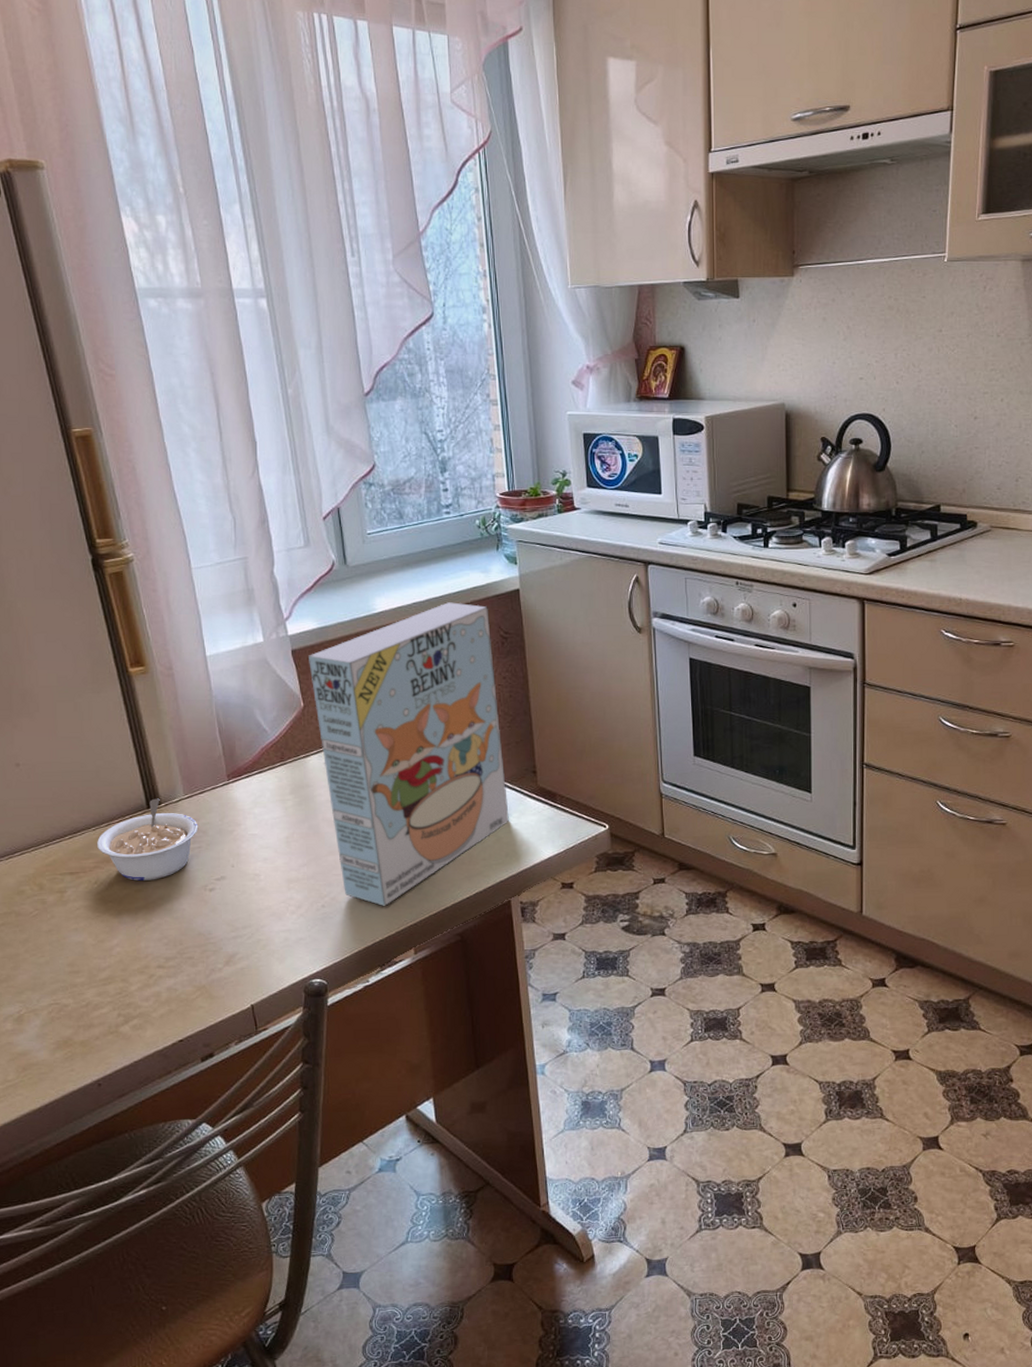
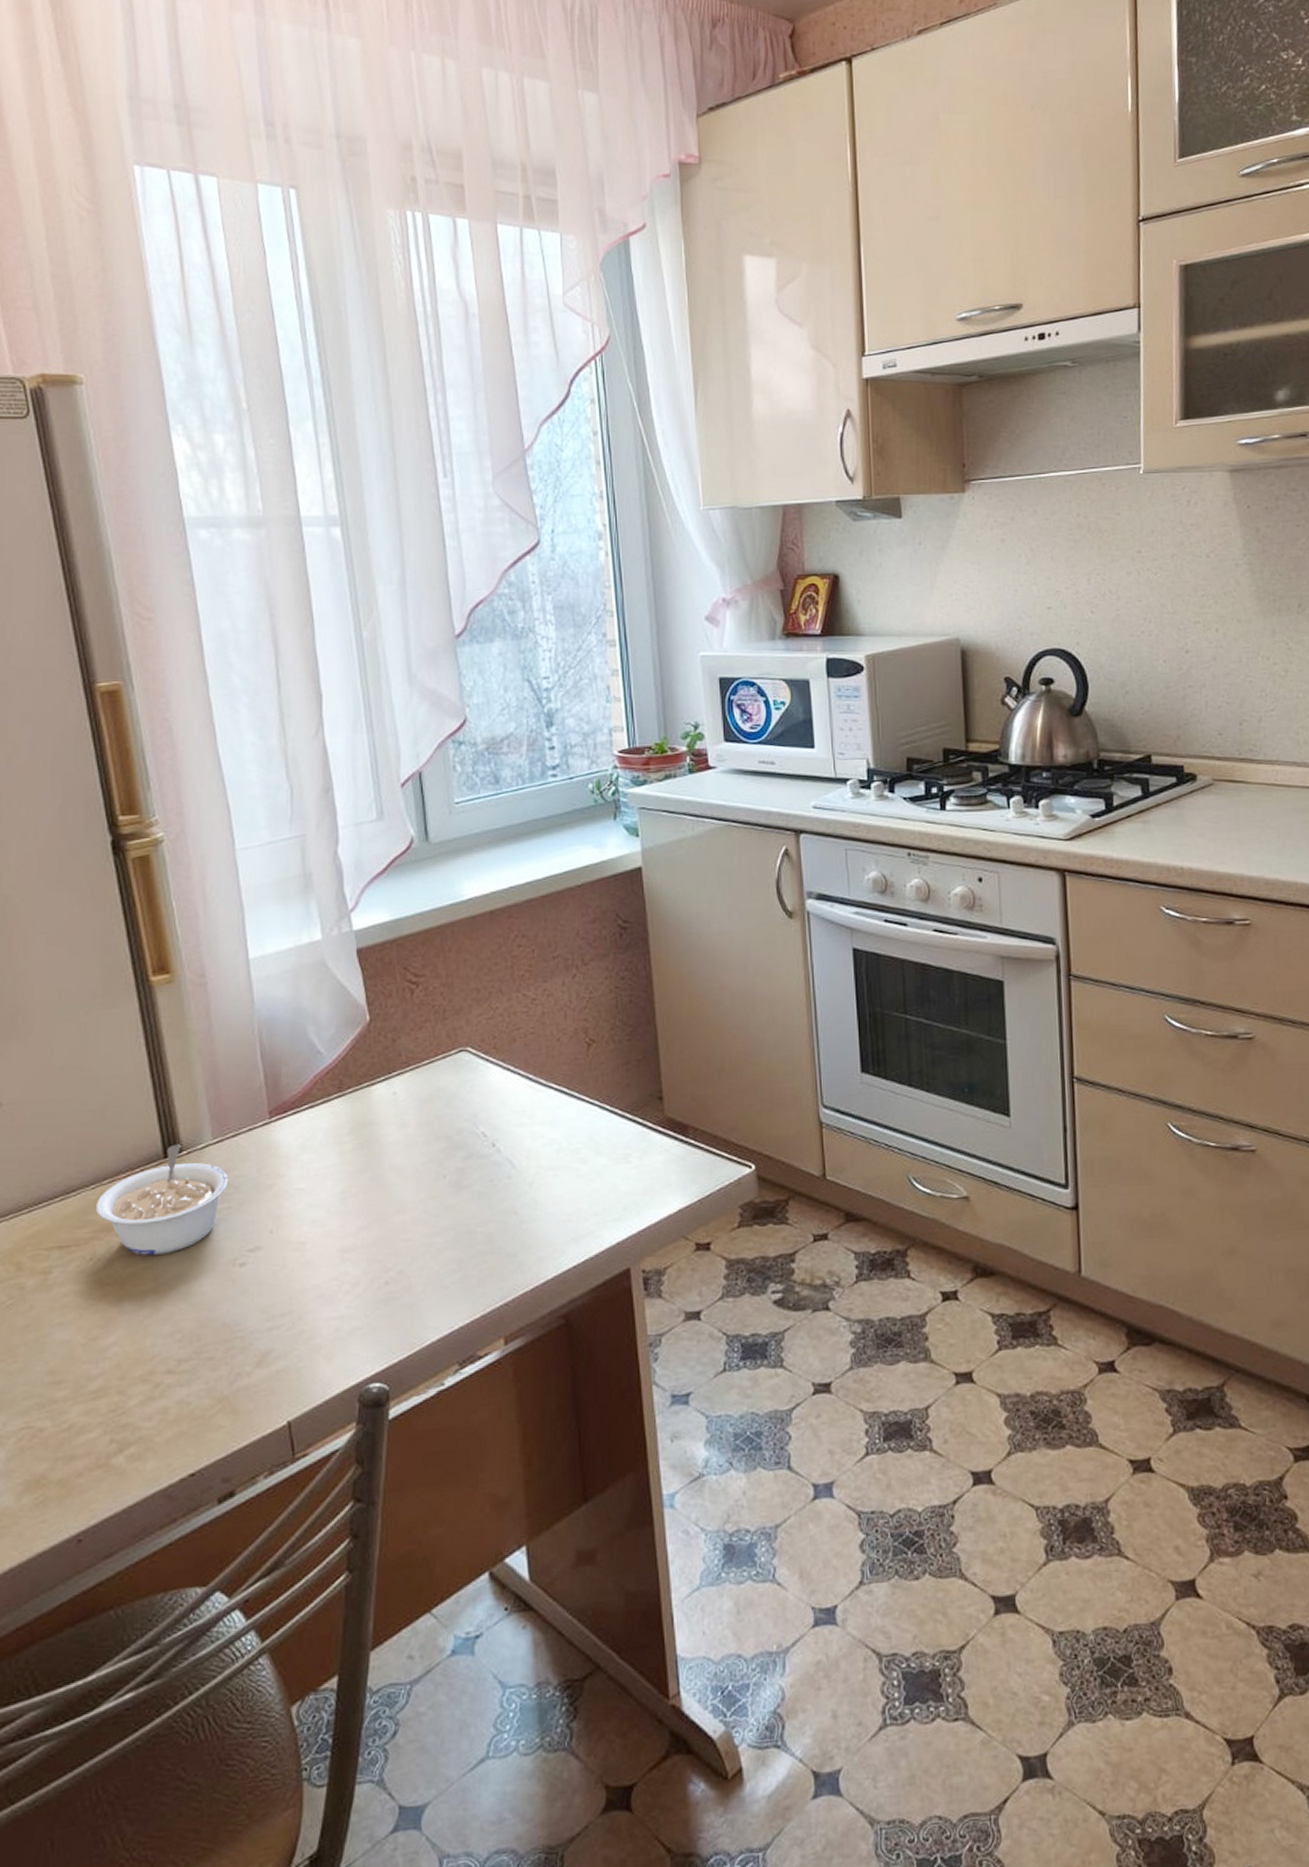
cereal box: present [308,602,509,907] -> none [378,885,628,1282]

